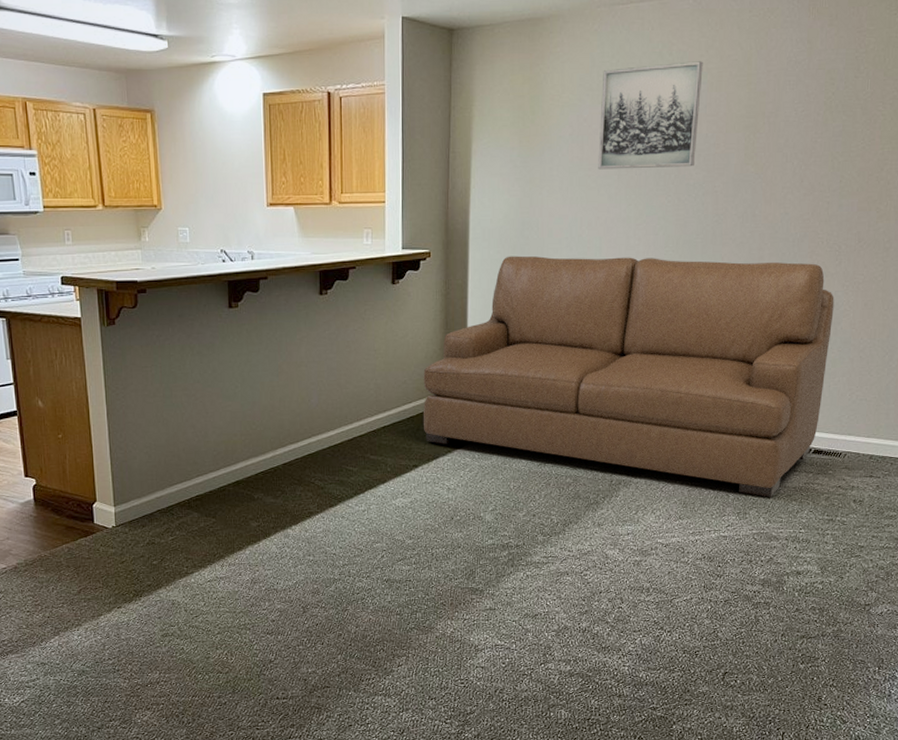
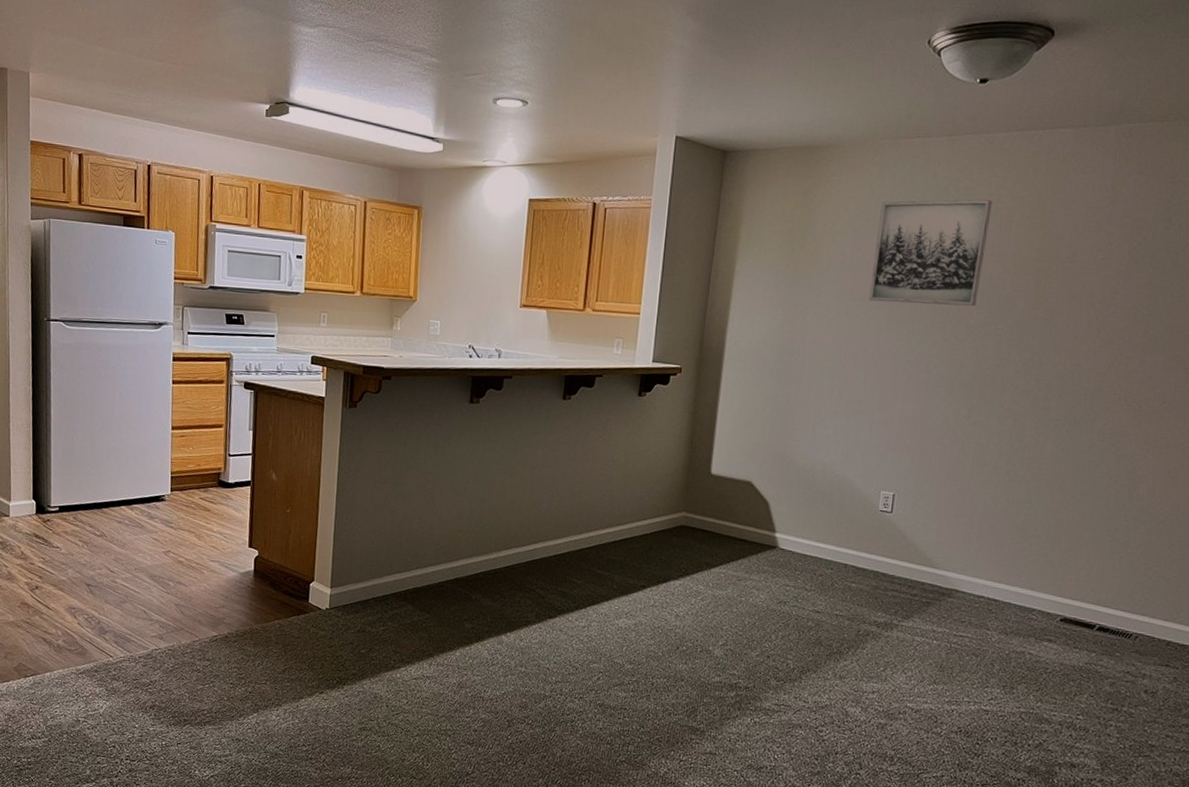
sofa: present [423,256,834,497] -> none [657,379,1131,674]

